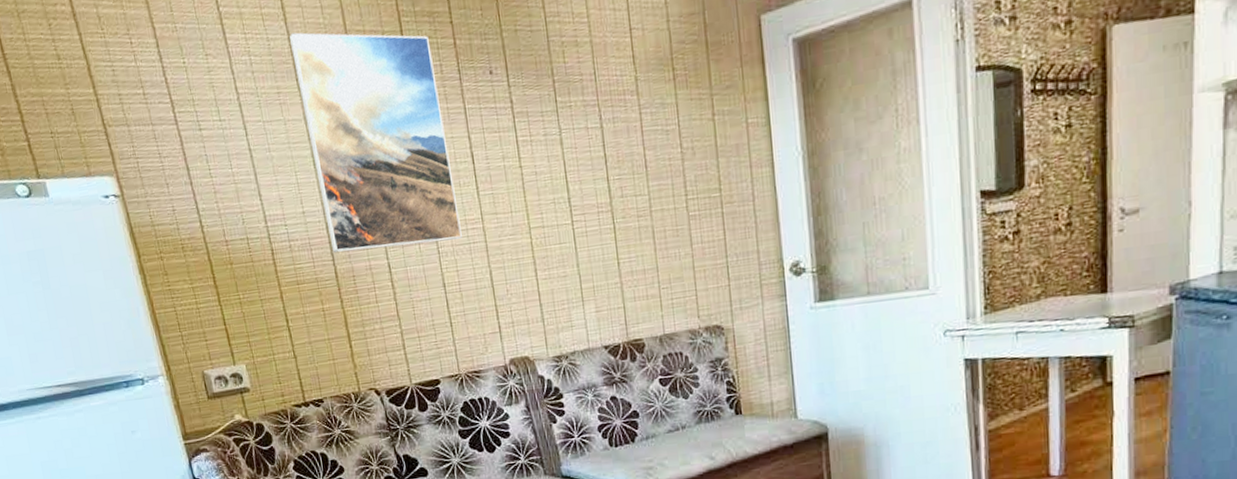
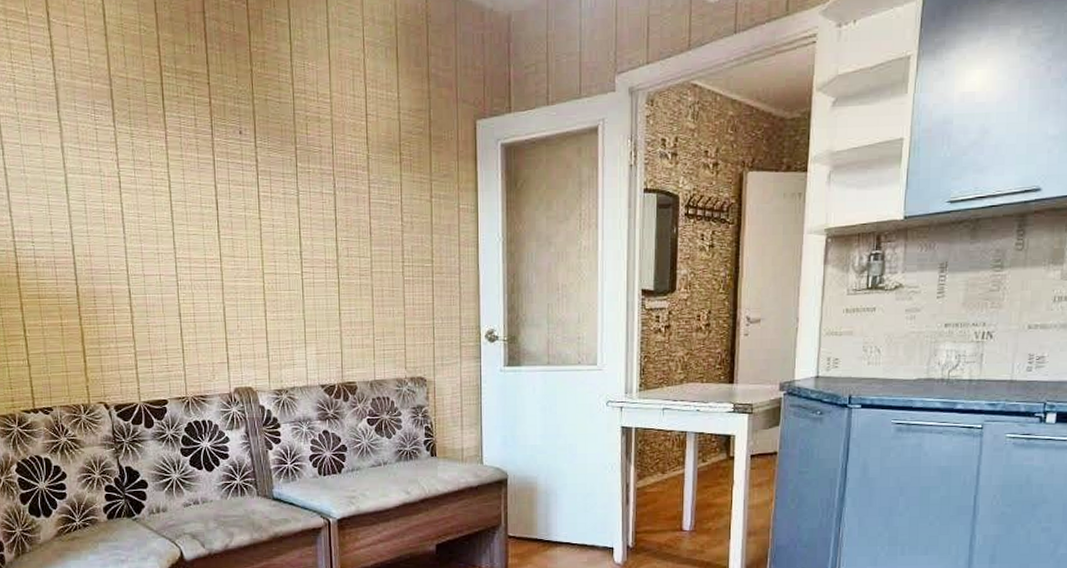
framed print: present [290,32,462,253] -> none [55,69,201,276]

